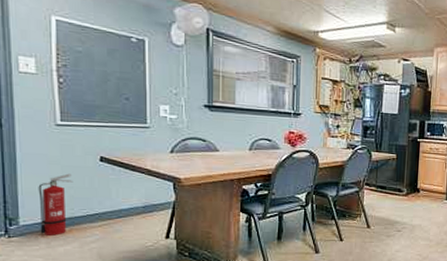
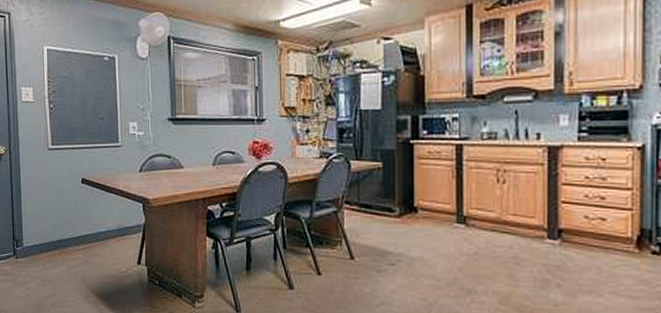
fire extinguisher: present [38,173,73,236] -> none [36,196,62,258]

